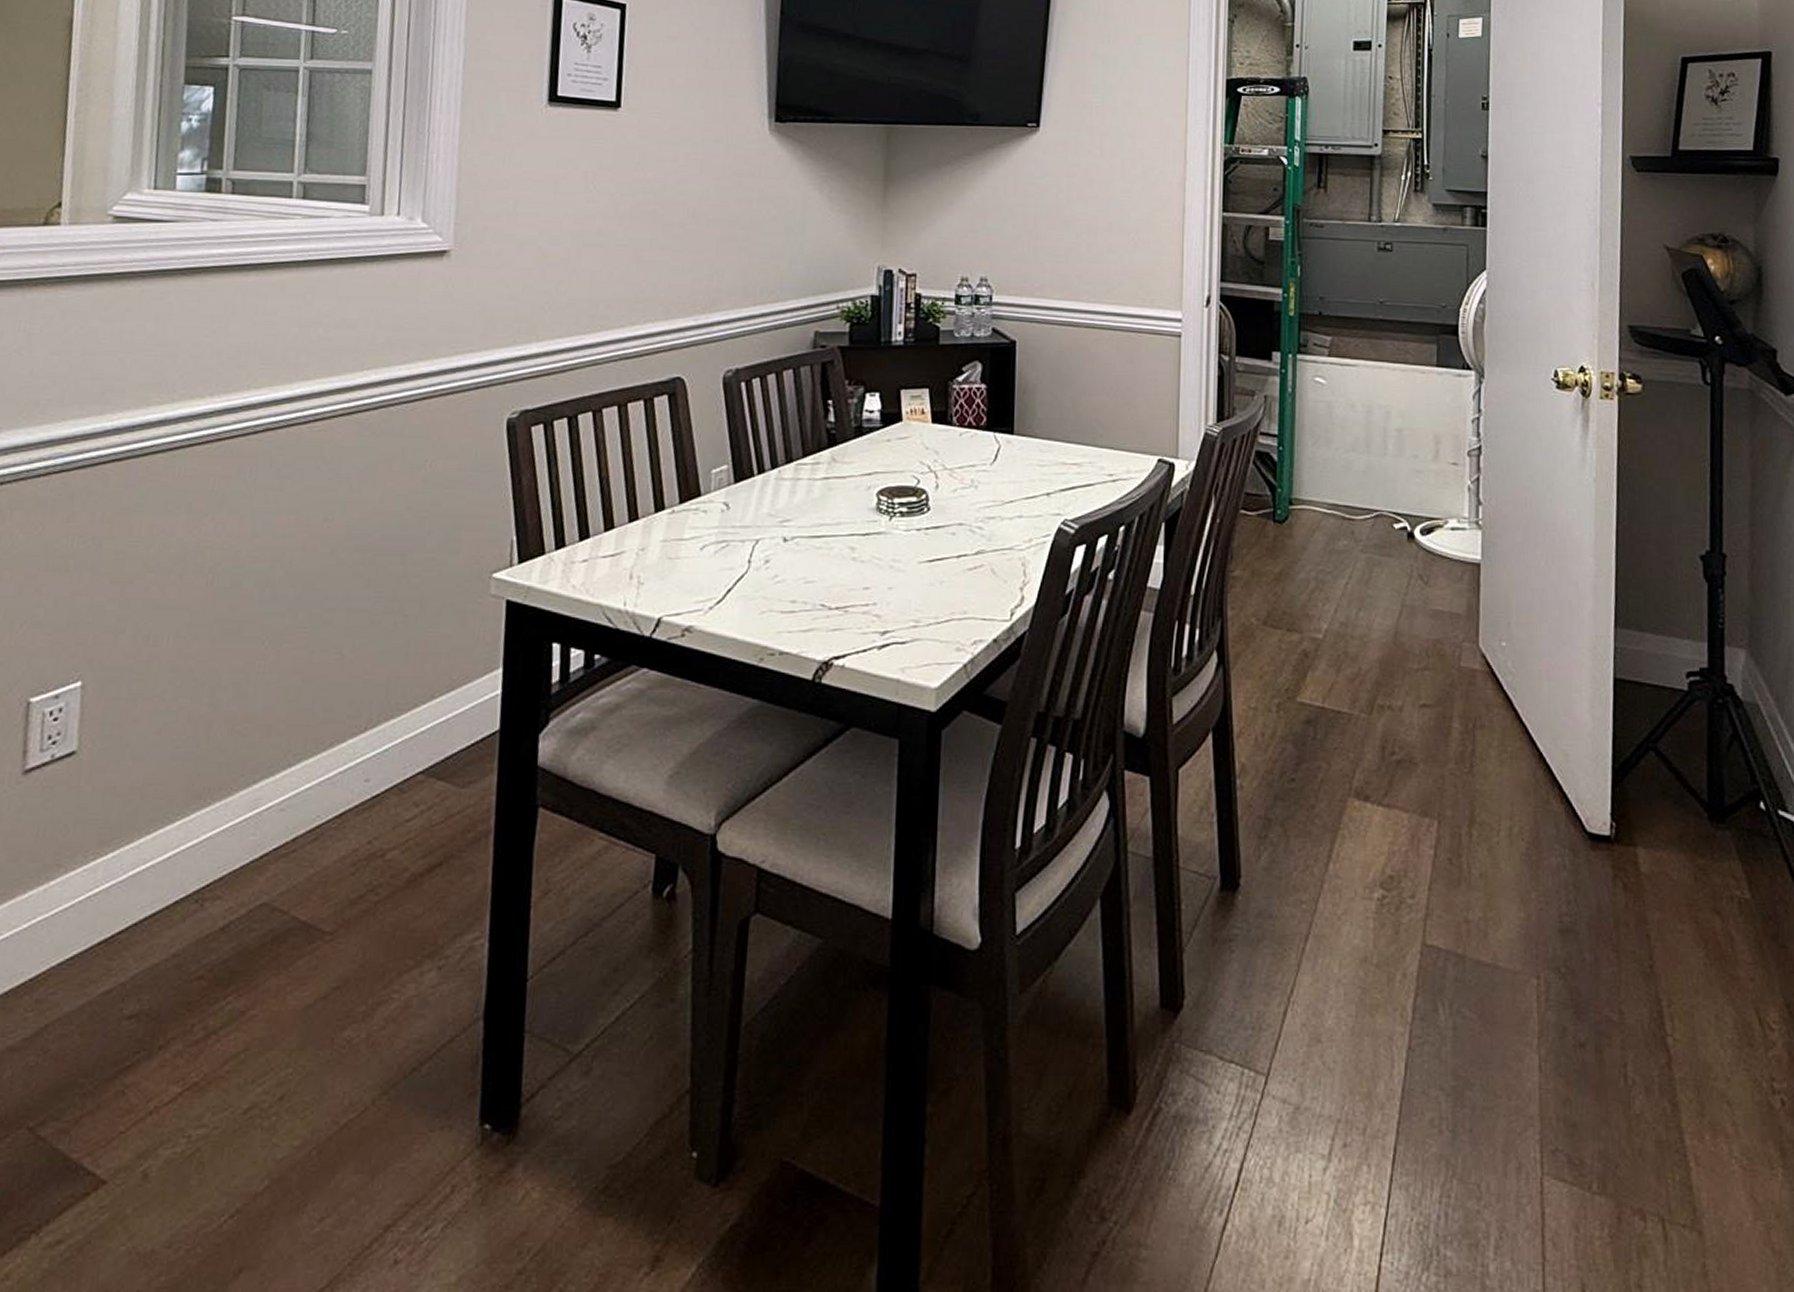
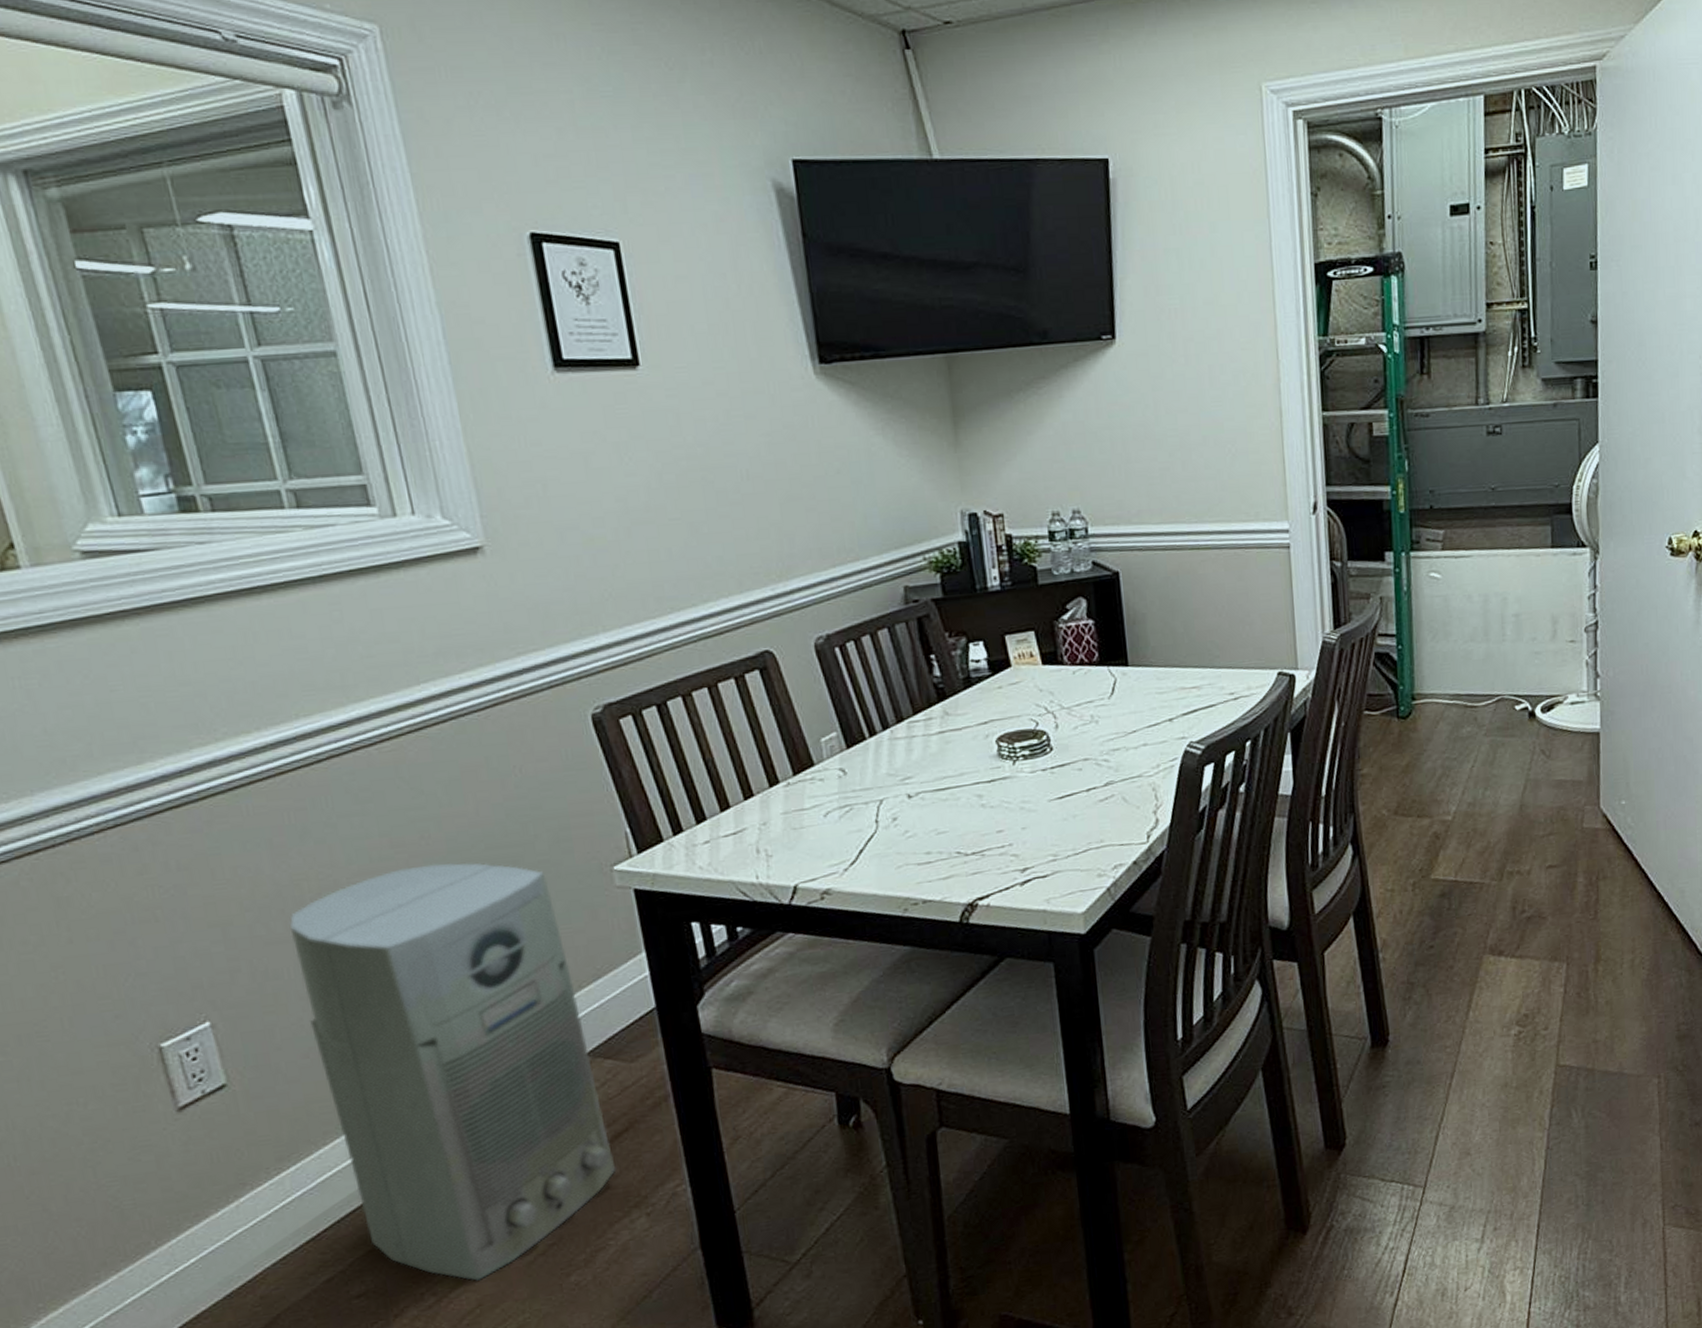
air purifier: none [160,547,429,1019] -> present [290,863,616,1281]

